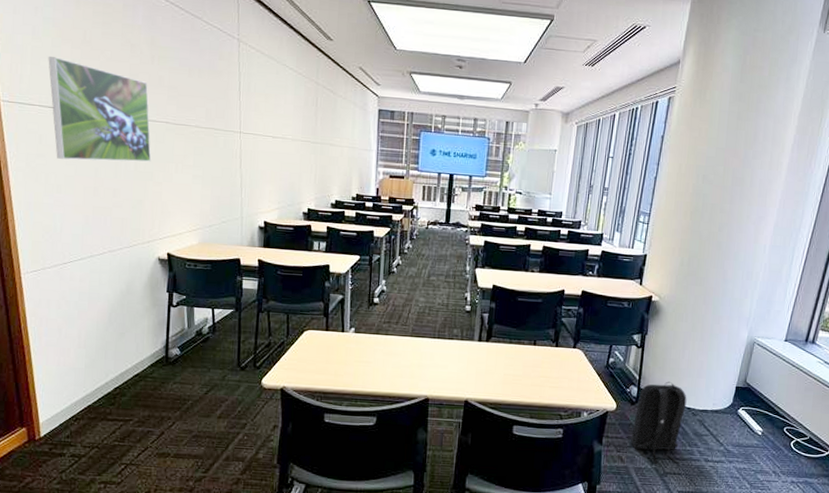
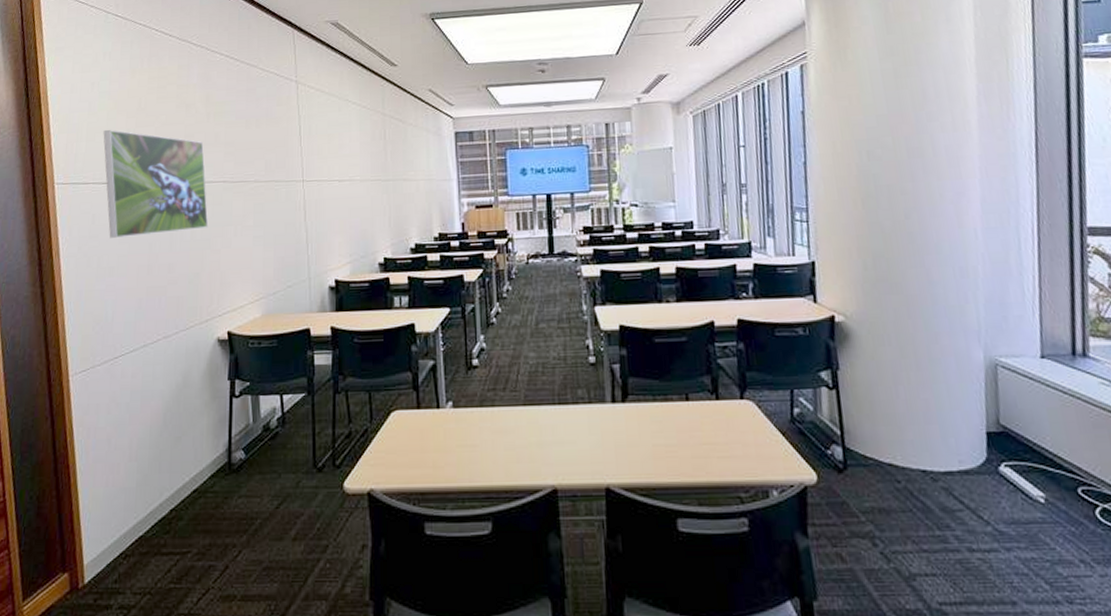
backpack: present [631,381,687,464] -> none [846,433,928,561]

